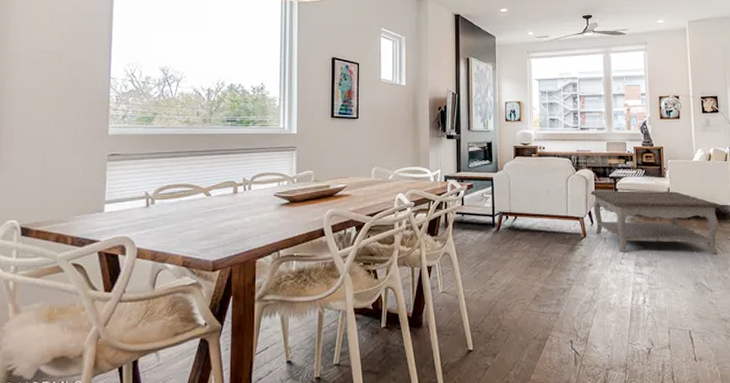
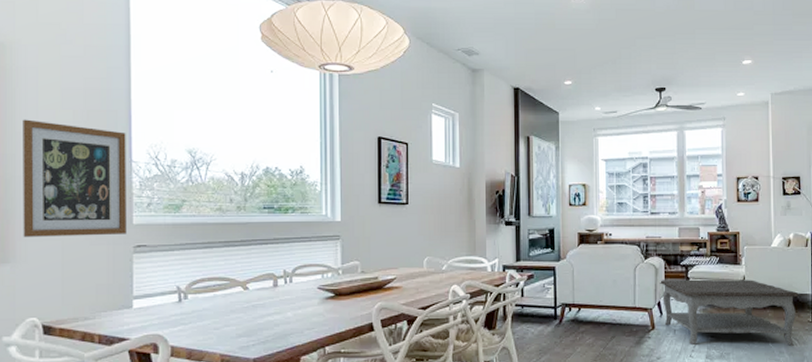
wall art: none [8,40,107,145] -> present [23,119,127,237]

